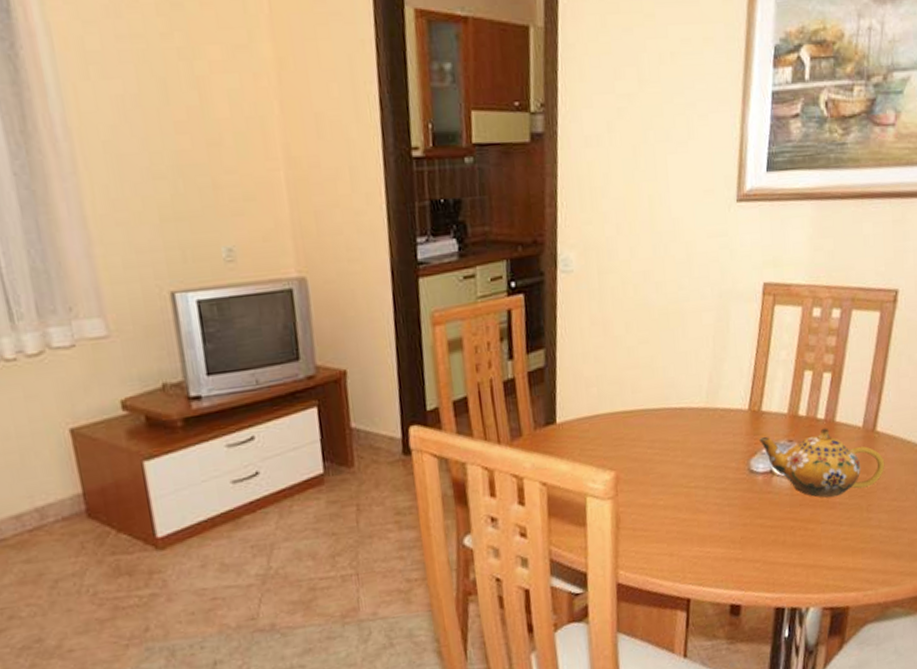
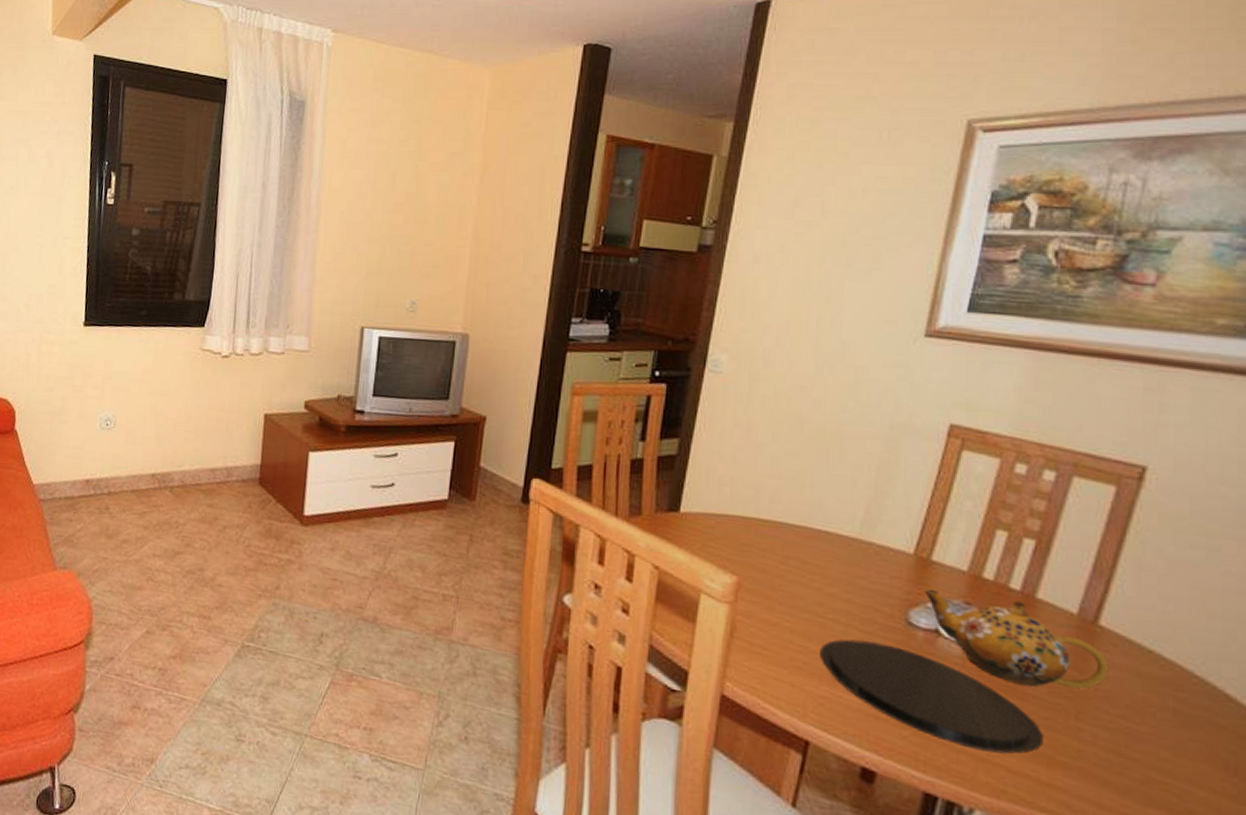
plate: none [689,495,848,562] -> present [820,639,1043,754]

